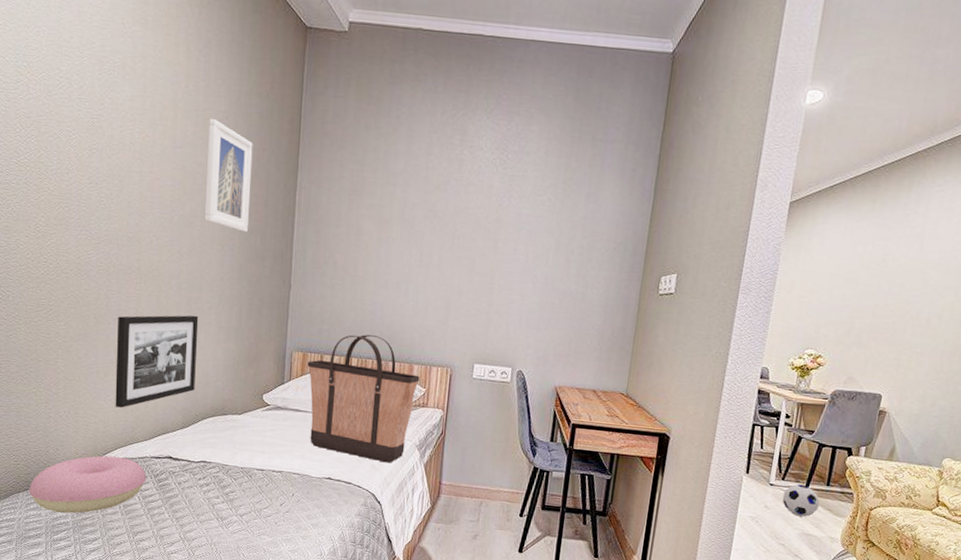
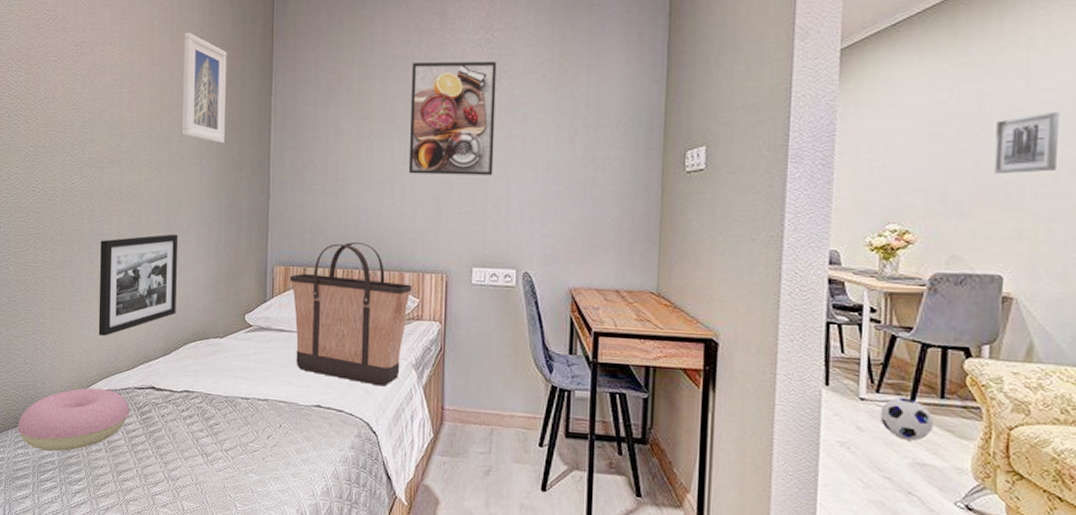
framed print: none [422,174,509,284] -> present [408,62,497,176]
wall art: none [887,269,939,317] -> present [994,112,1059,175]

